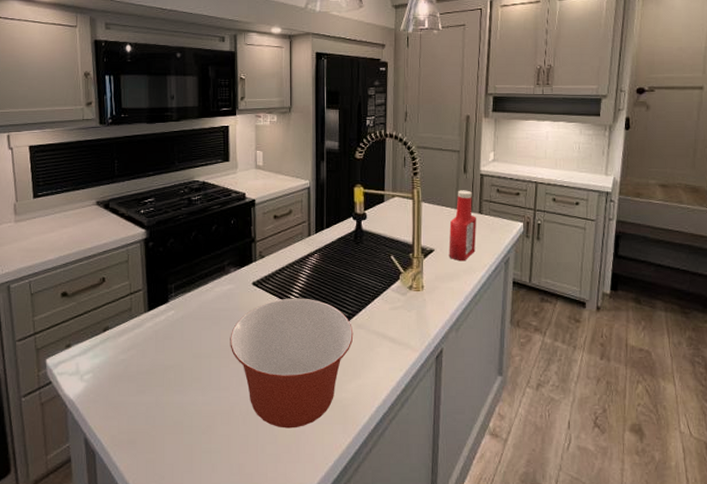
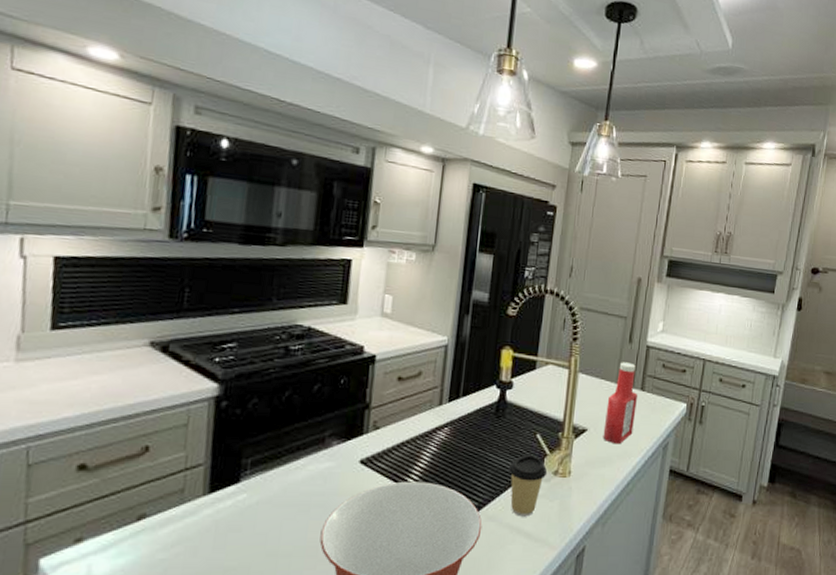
coffee cup: none [371,273,403,325] -> present [509,454,548,517]

